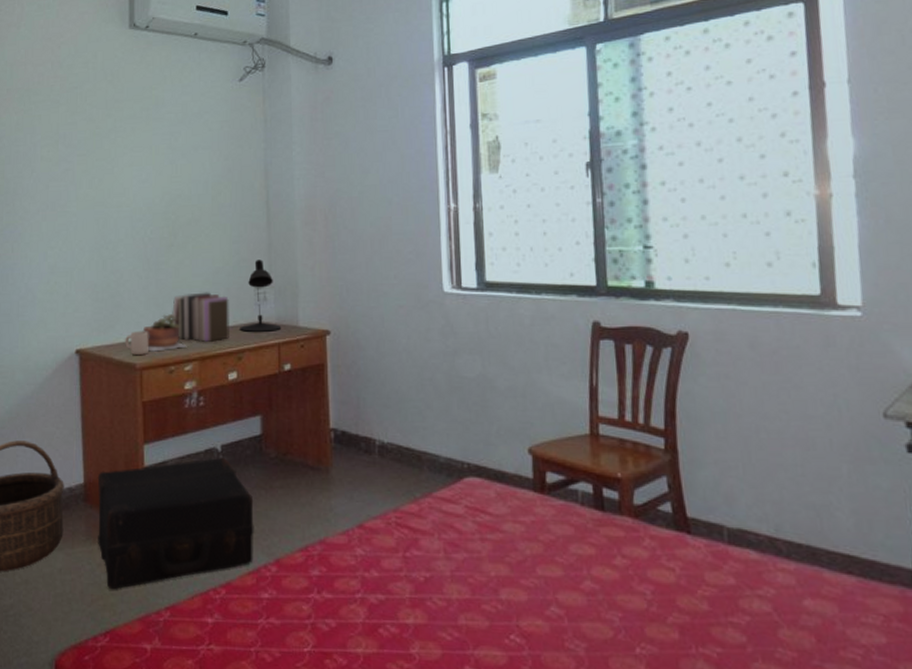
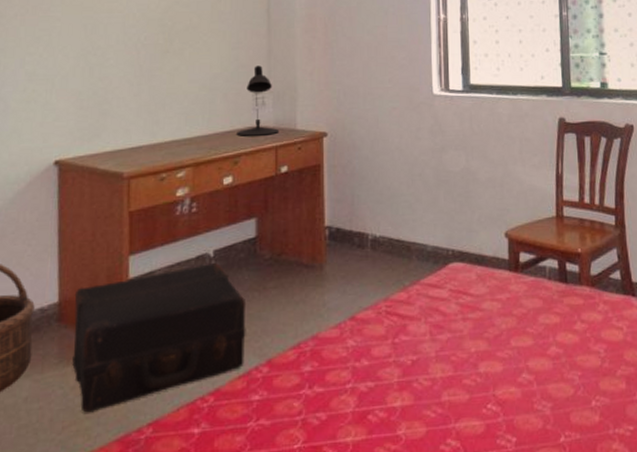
mug: present [125,331,148,356] -> none [112,138,138,165]
succulent plant: present [142,314,187,353] -> none [132,121,181,161]
books: present [172,292,229,343] -> none [165,98,226,149]

